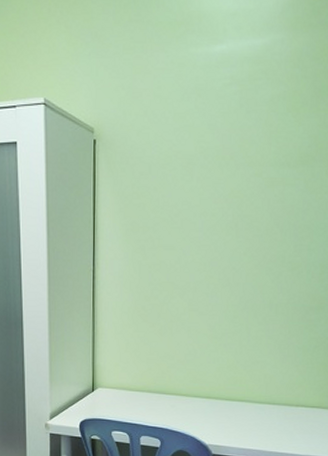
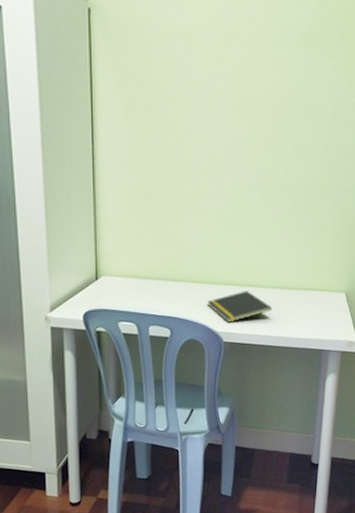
notepad: none [197,405,263,436] -> present [207,291,273,323]

